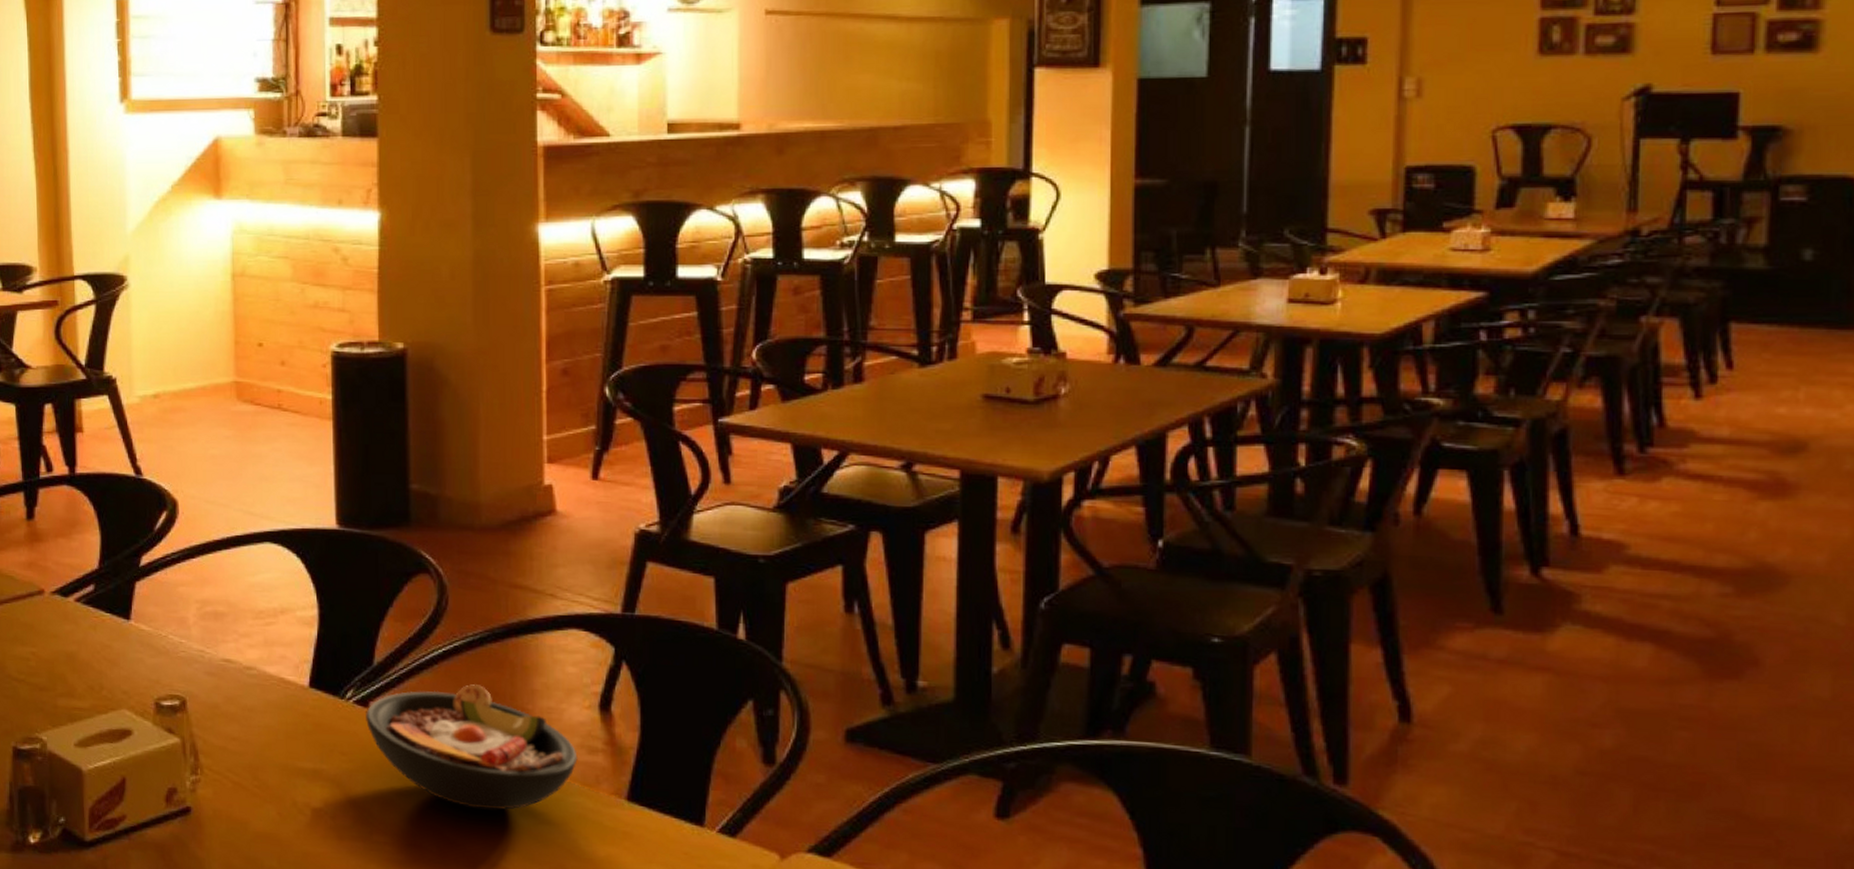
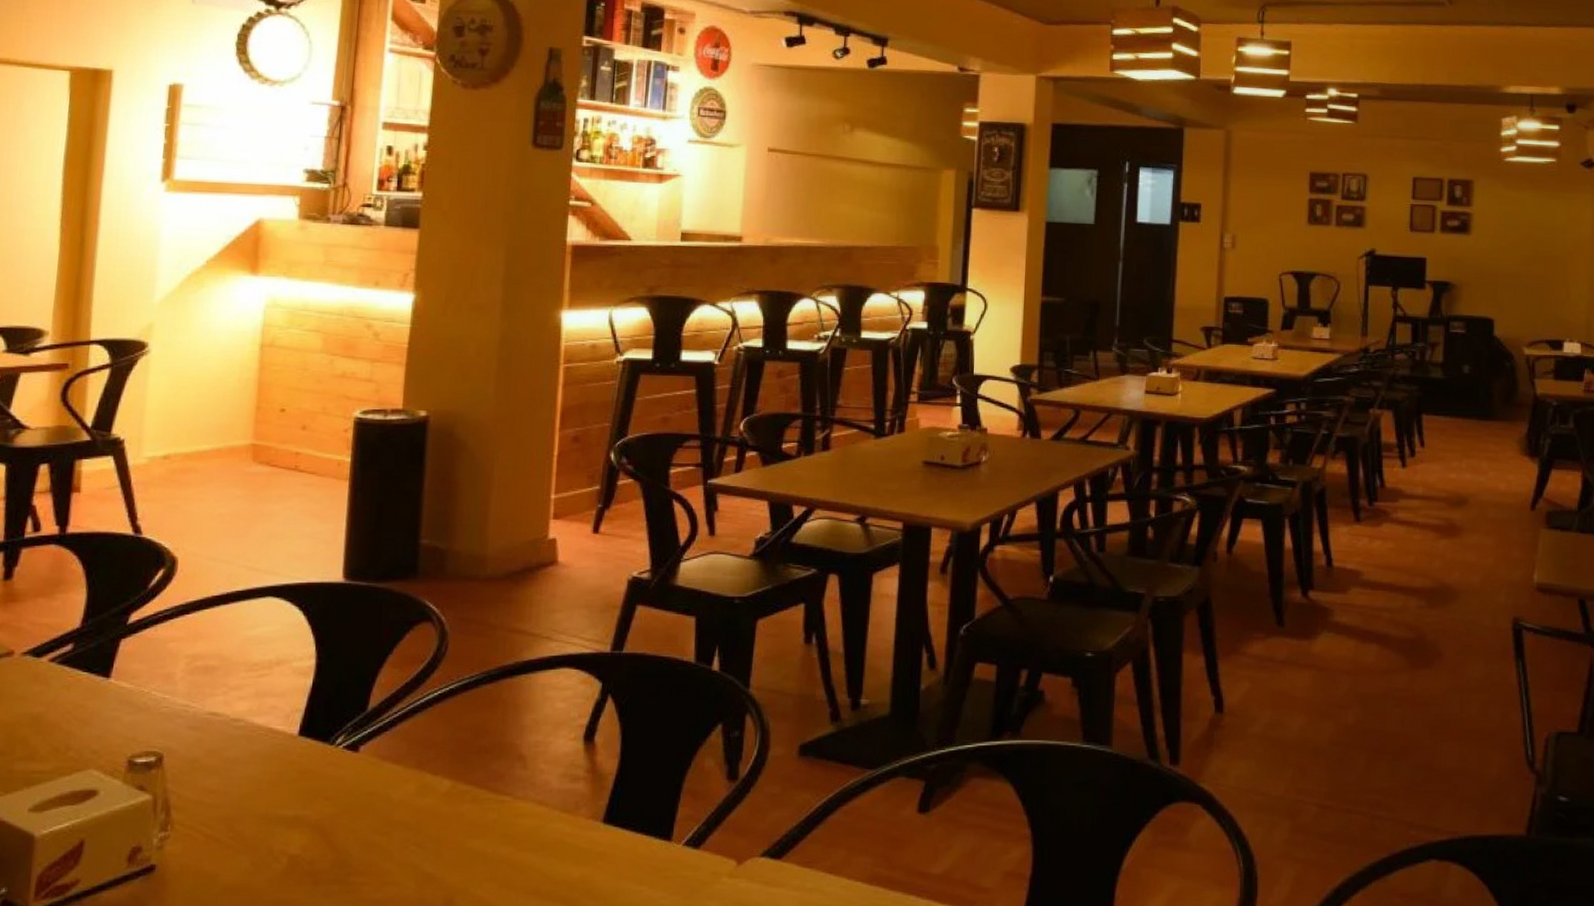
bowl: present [366,684,578,811] -> none [354,724,560,842]

